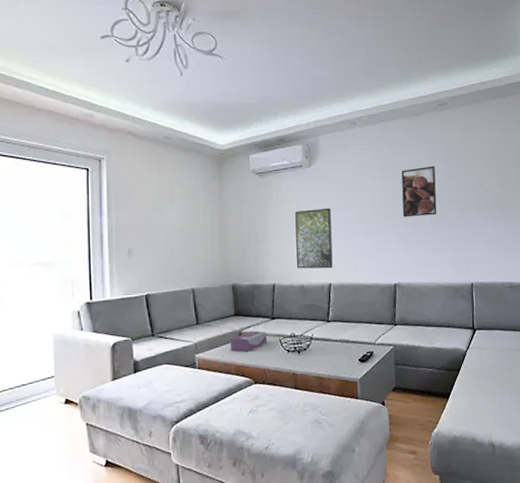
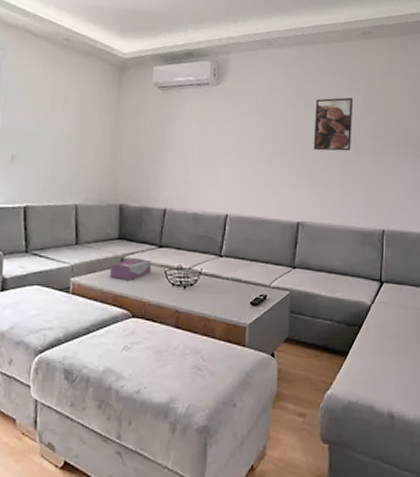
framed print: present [295,208,333,269] -> none [192,131,235,198]

